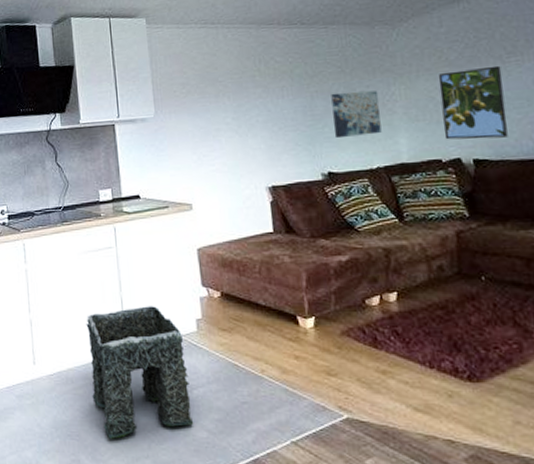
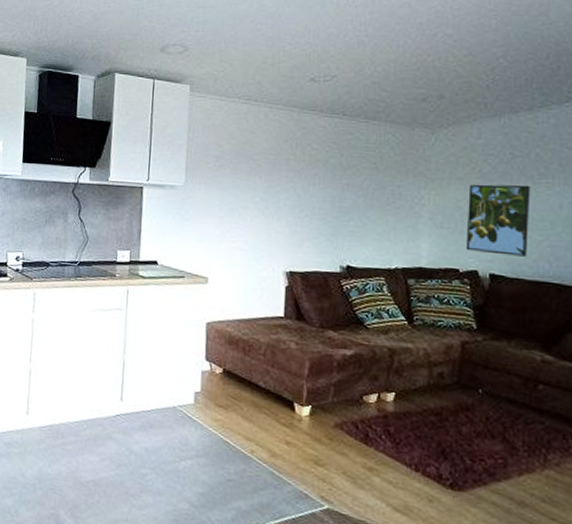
stone arch: present [86,306,194,439] -> none [80,372,179,499]
wall art: present [331,91,382,139] -> none [358,188,408,235]

